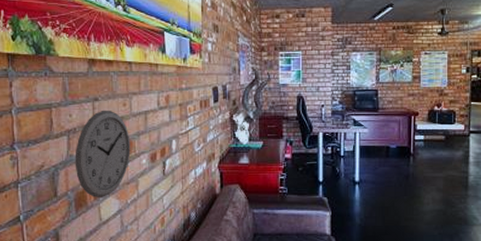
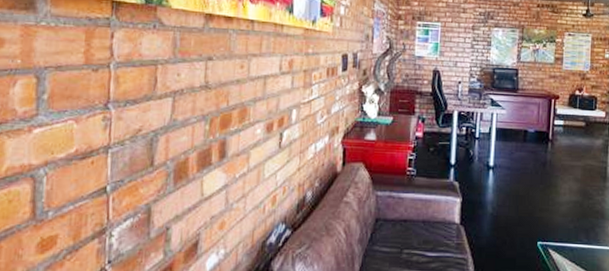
wall clock: present [75,110,131,197] -> none [178,71,245,170]

